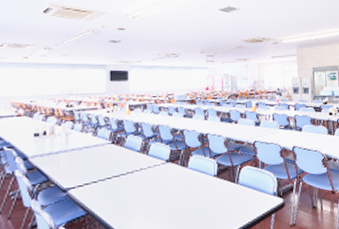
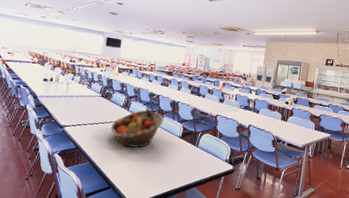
fruit basket: none [129,150,194,200] -> present [111,110,165,148]

